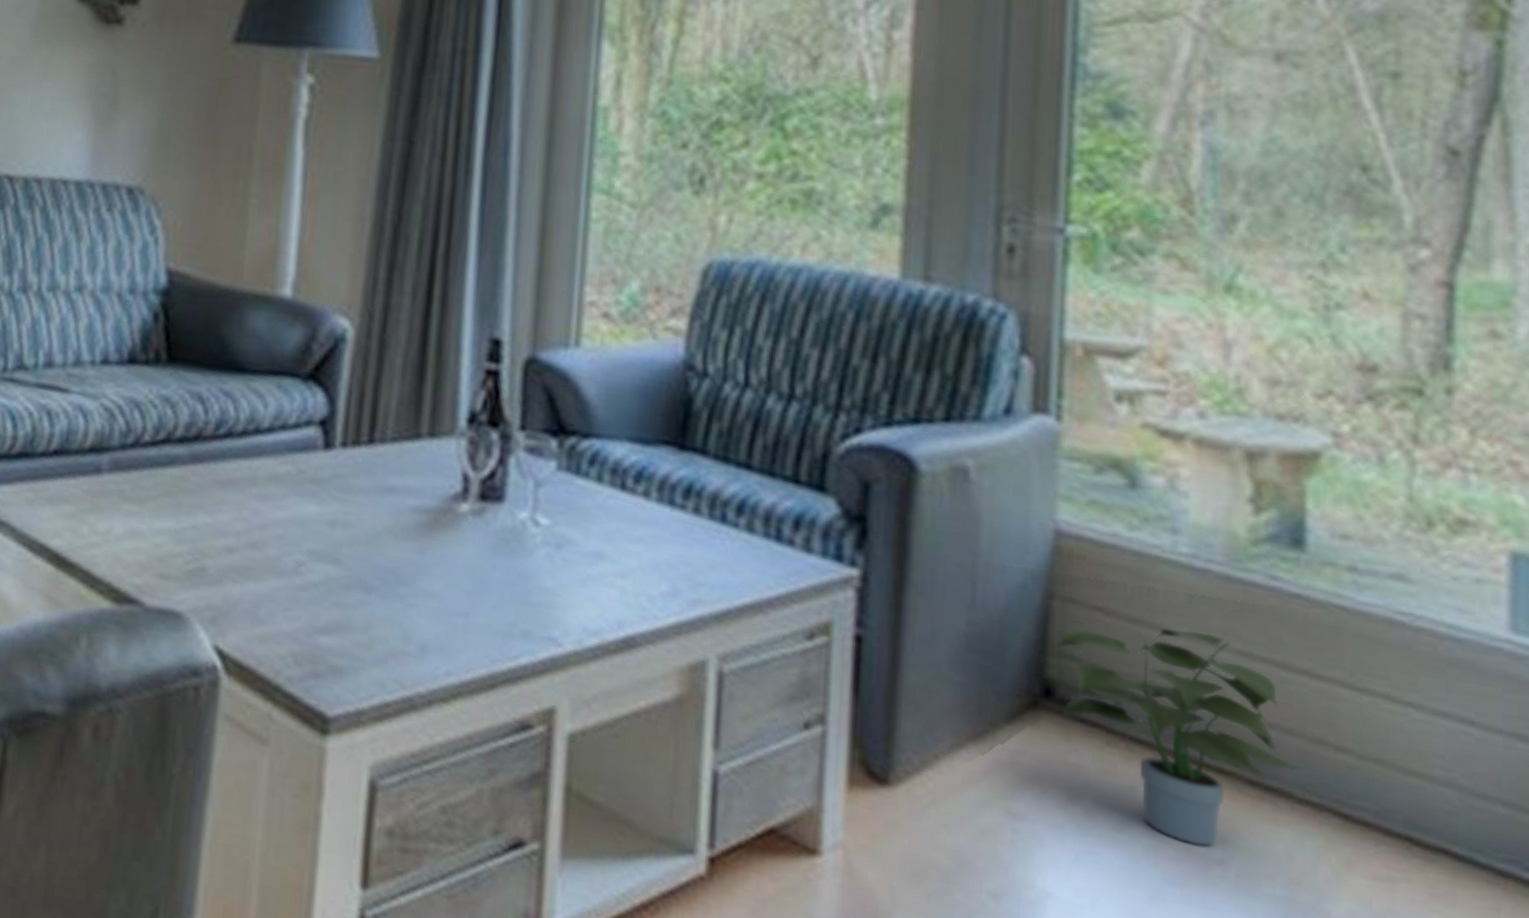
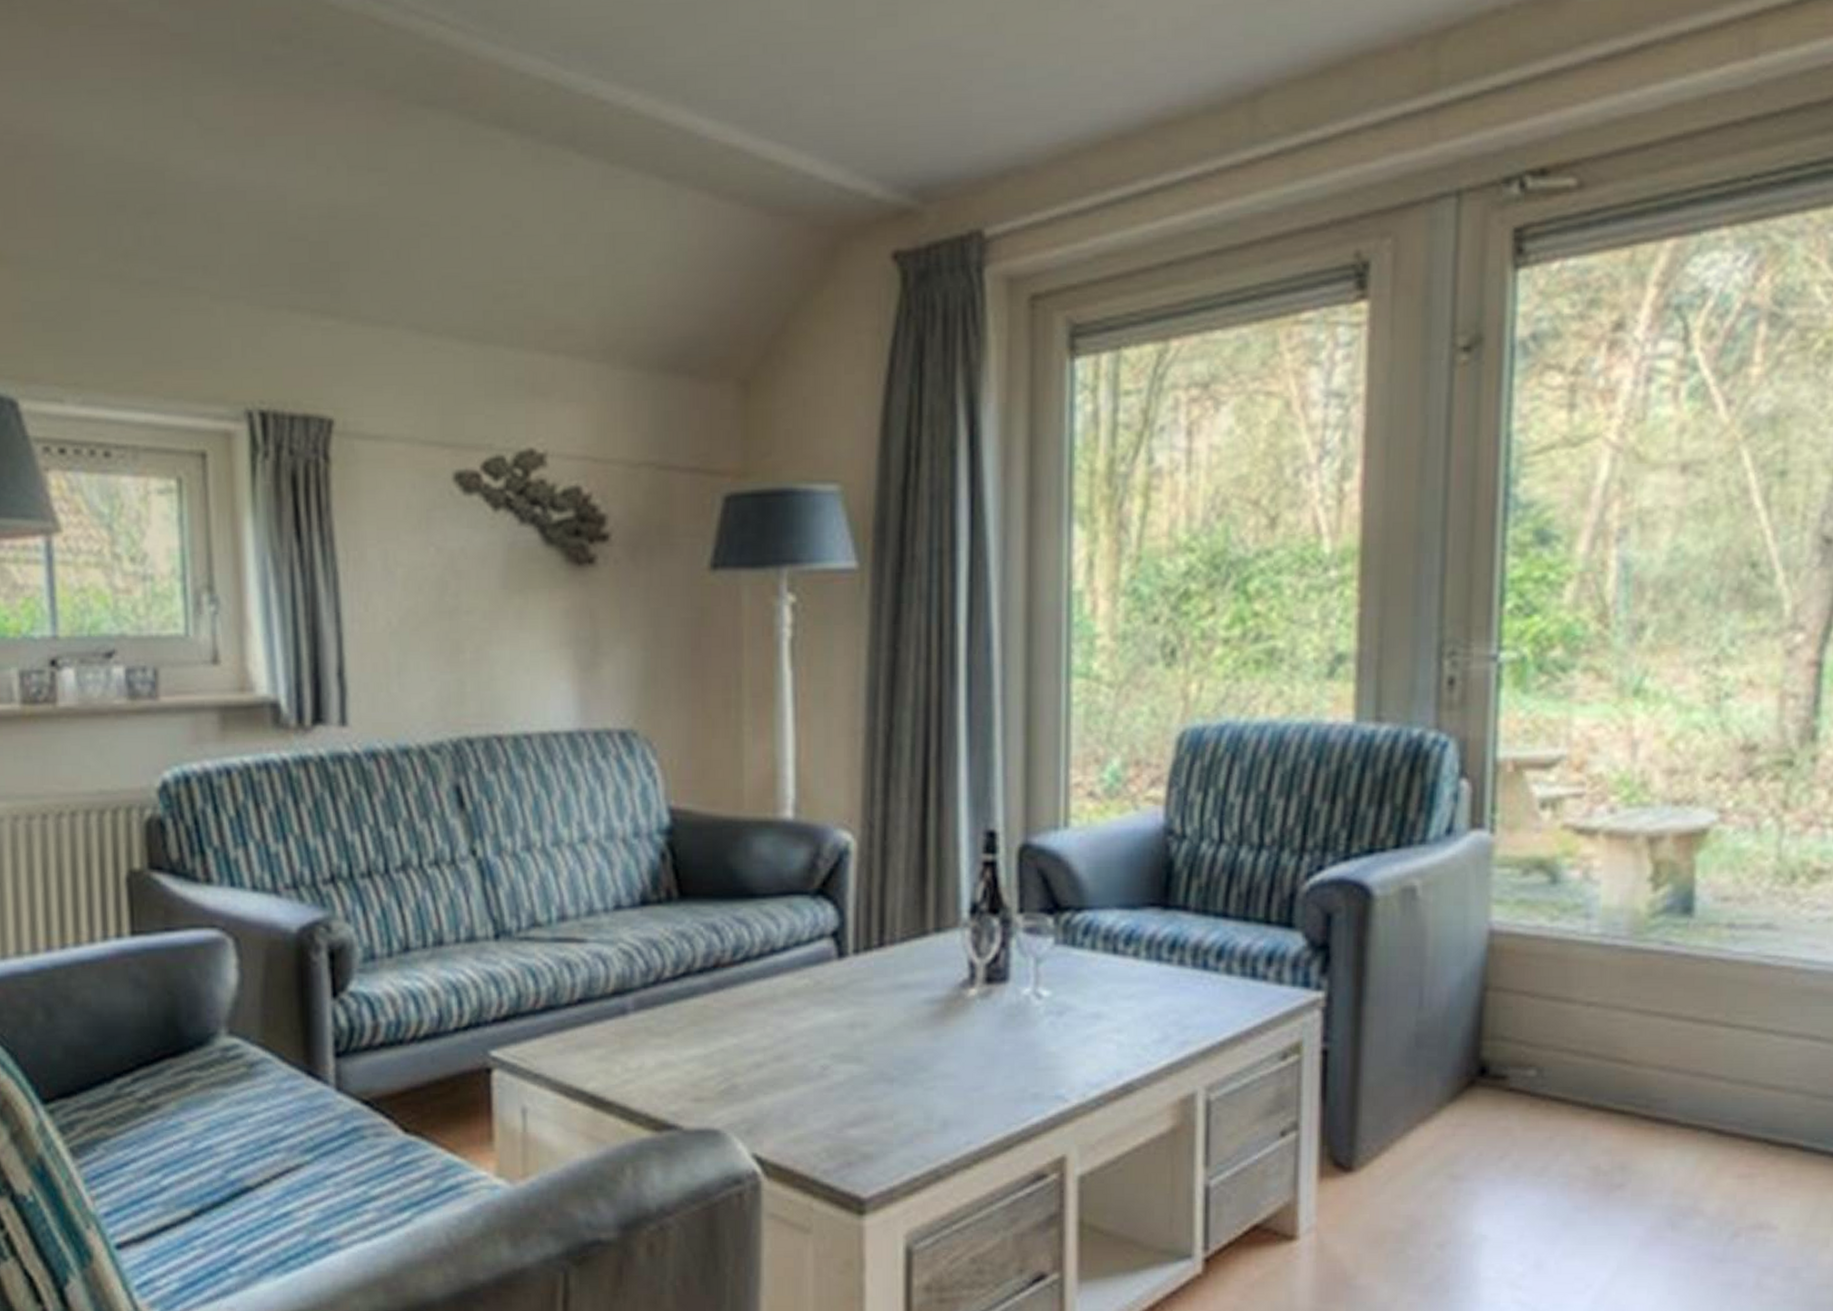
potted plant: present [1057,628,1299,847] -> none [1491,999,1683,1175]

